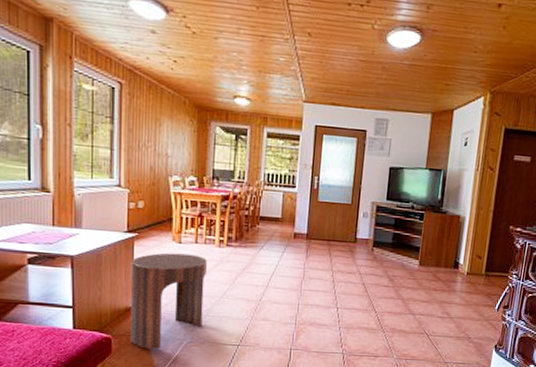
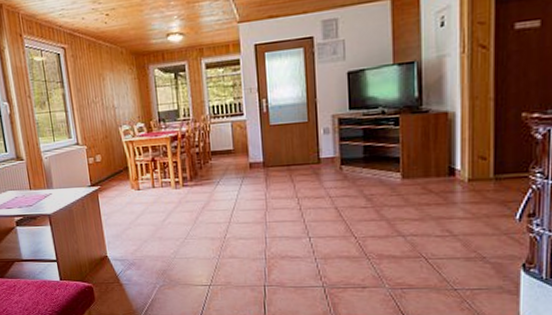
side table: present [130,252,208,350] -> none [98,199,172,295]

